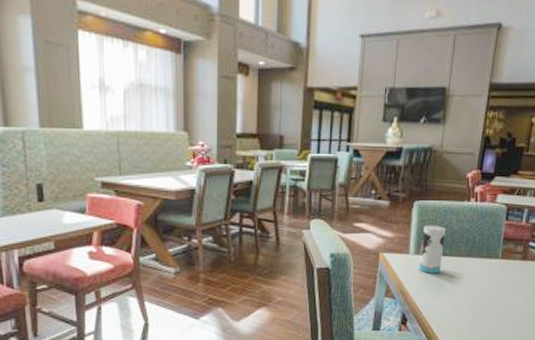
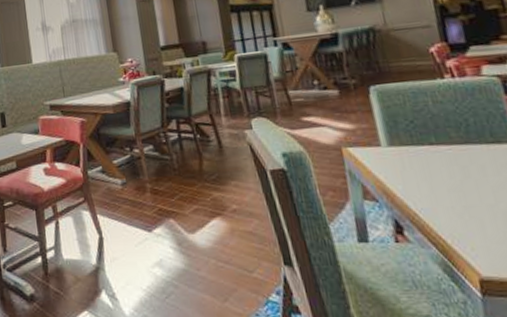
cup: present [419,225,446,273] -> none [390,110,432,168]

